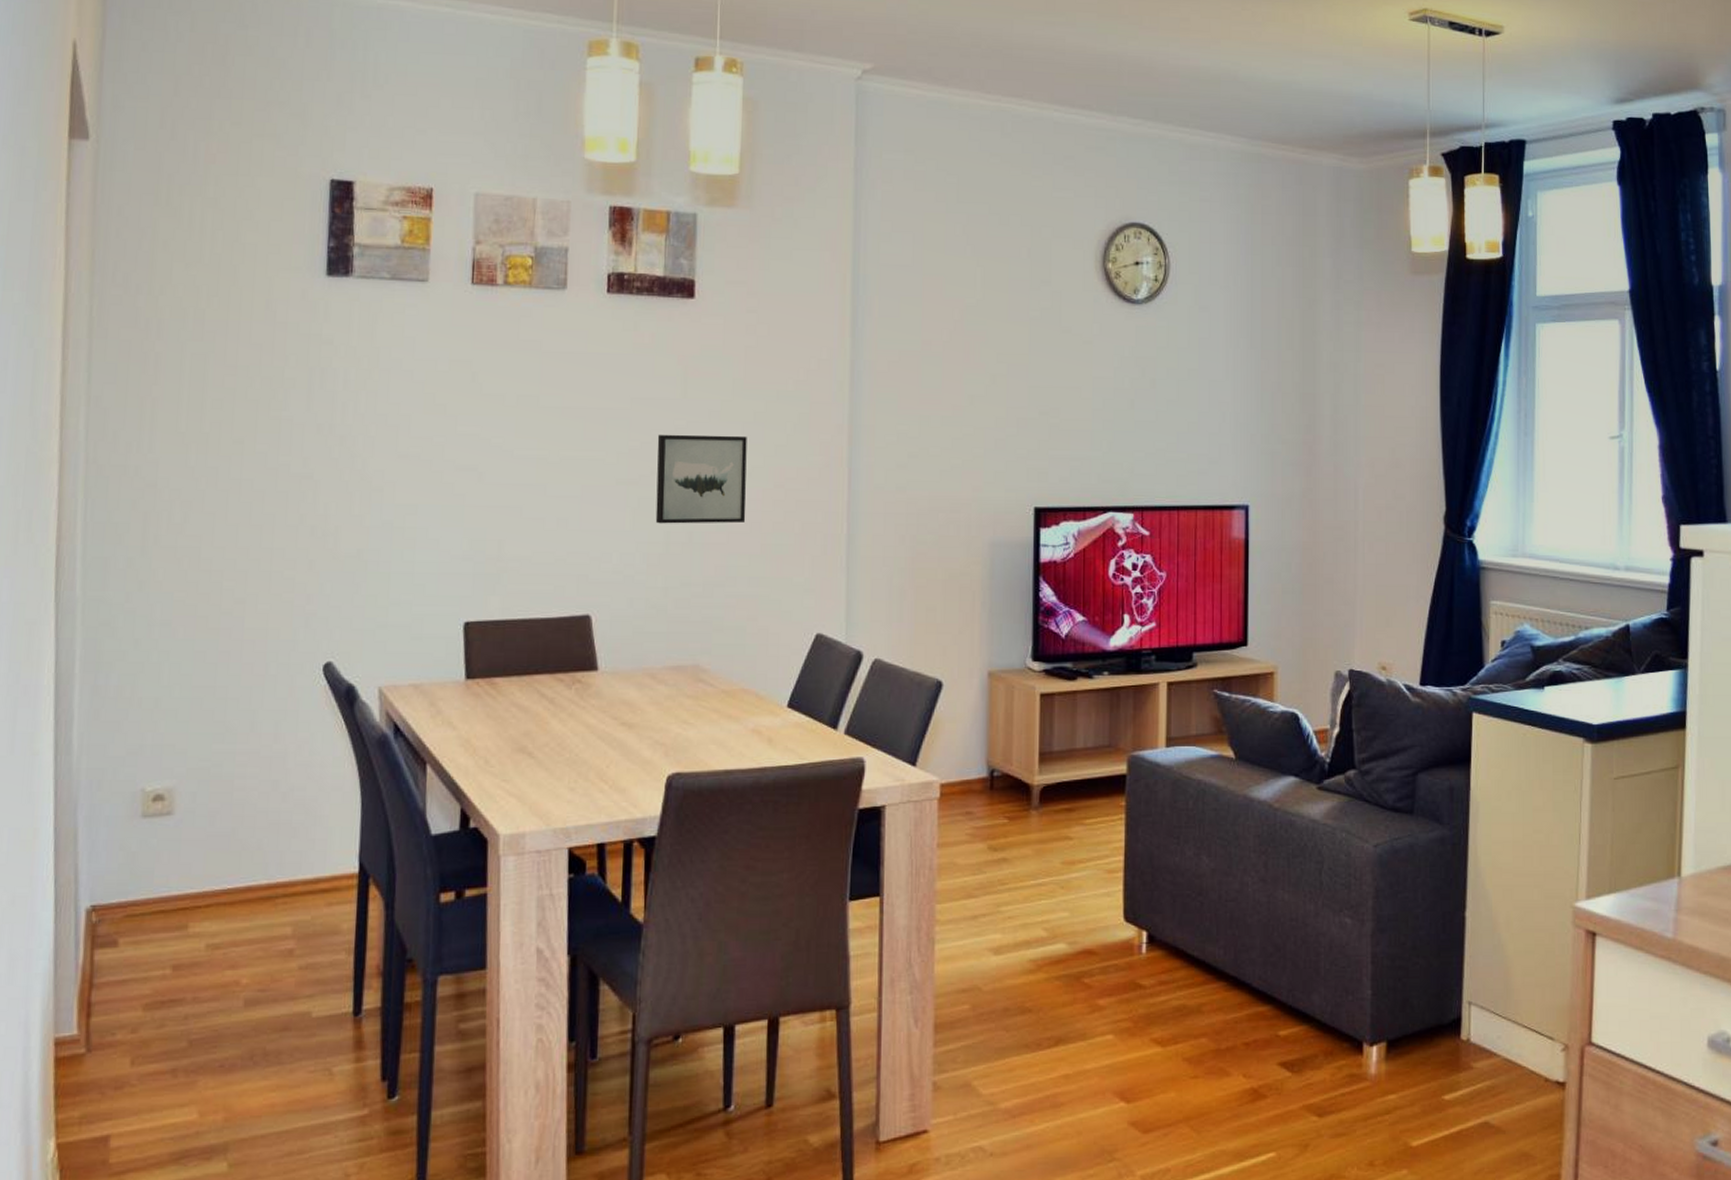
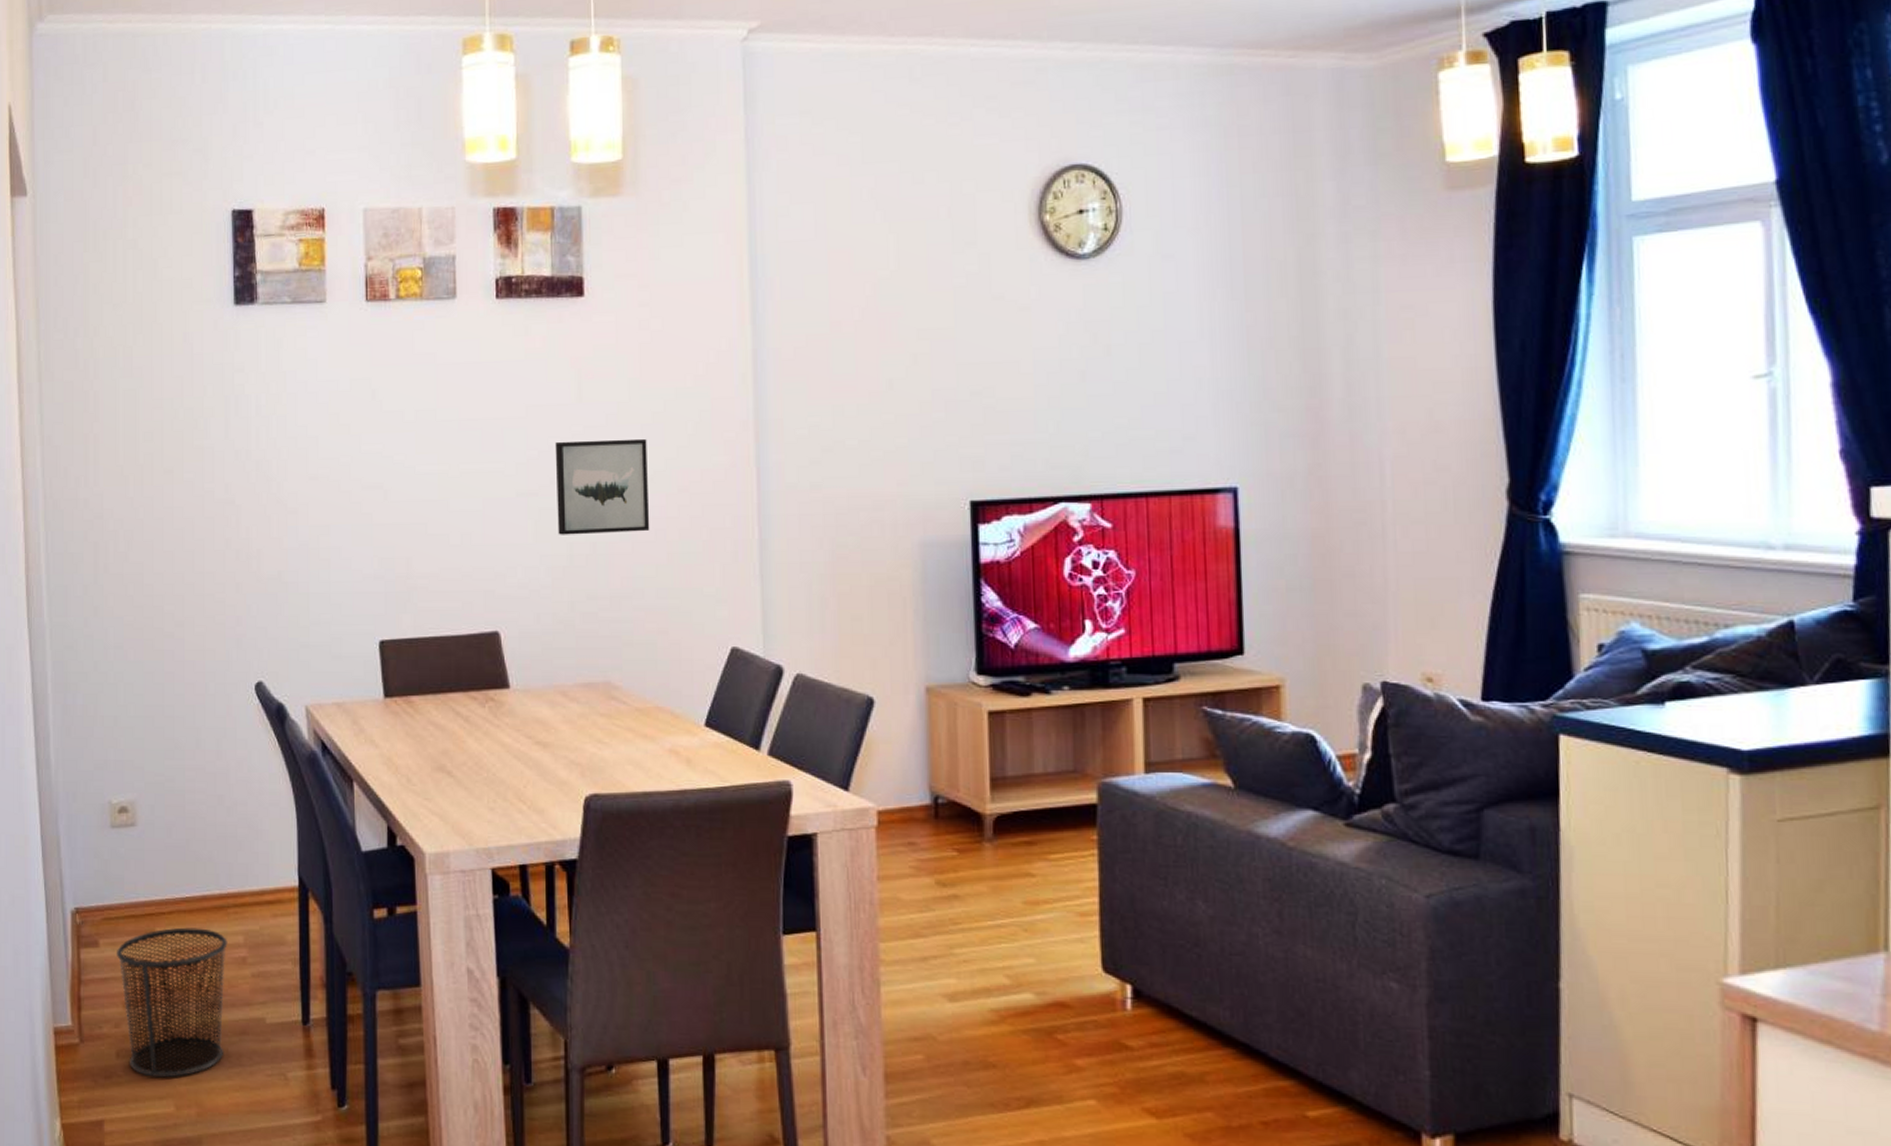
waste bin: none [138,921,273,1084] -> present [116,927,228,1078]

